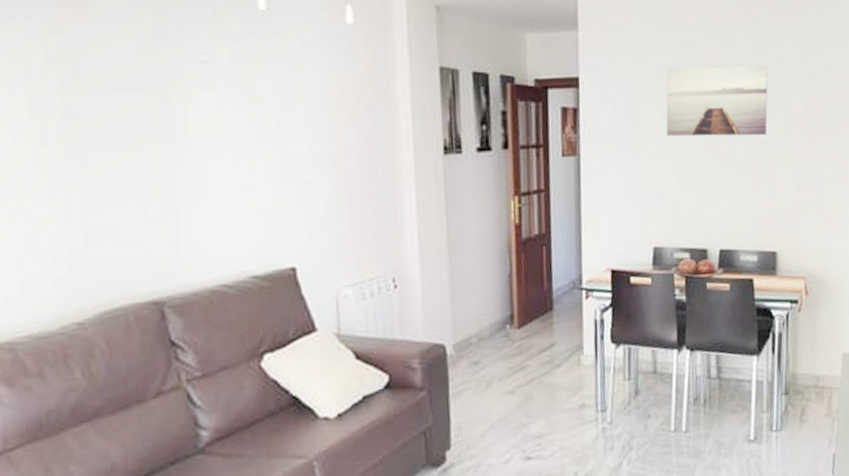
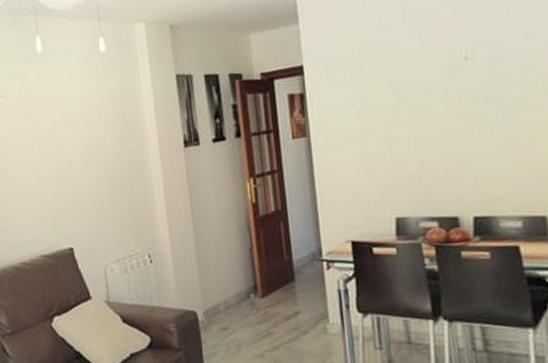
wall art: present [666,65,768,137] -> none [394,23,520,108]

